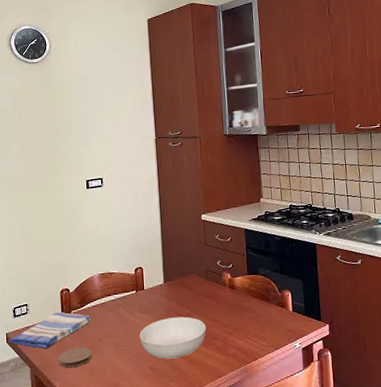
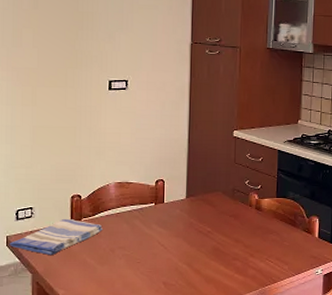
coaster: present [58,347,93,368] -> none [64,257,102,277]
serving bowl: present [139,316,207,359] -> none [154,234,227,276]

